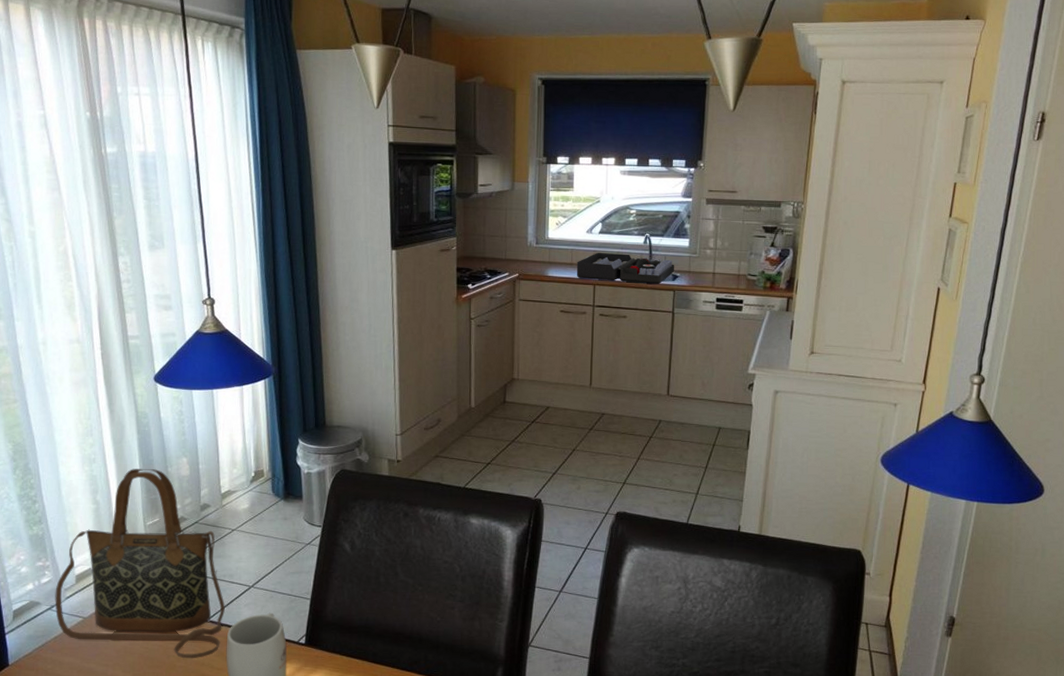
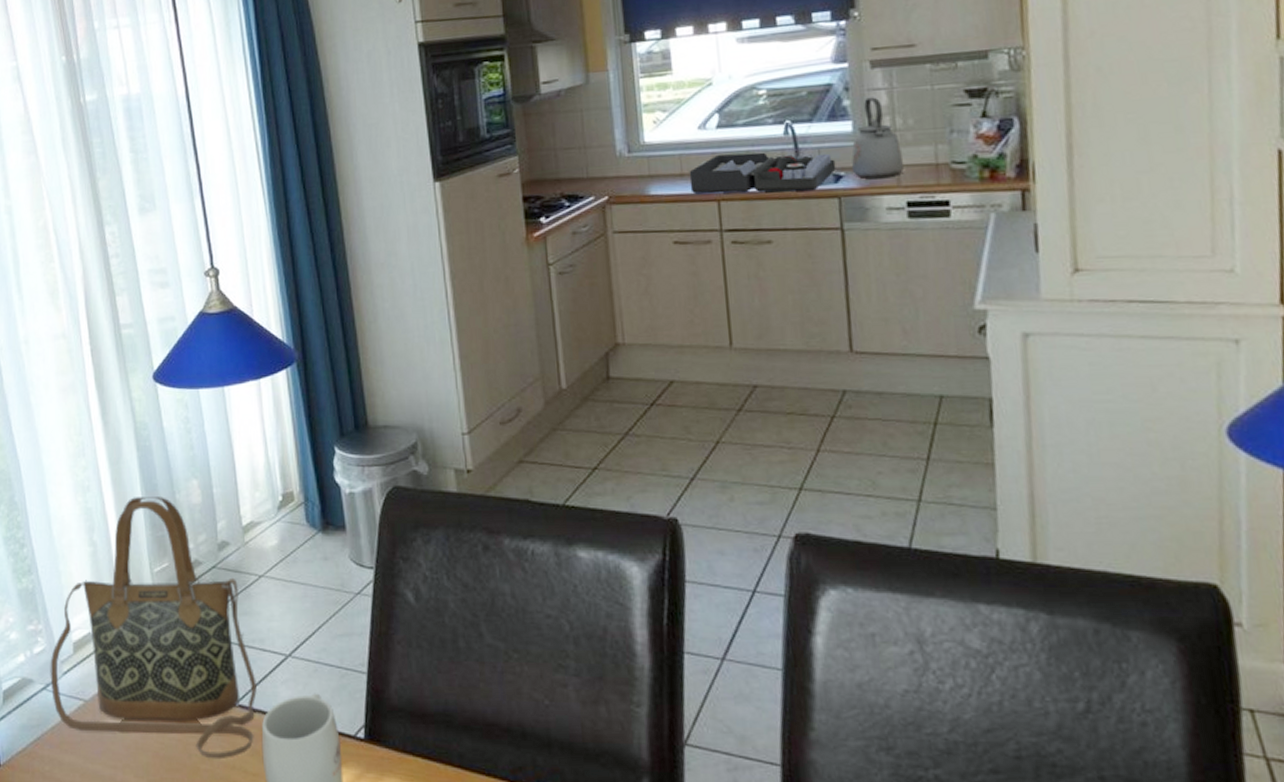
kettle: none [684,224,719,281] -> present [851,97,905,180]

